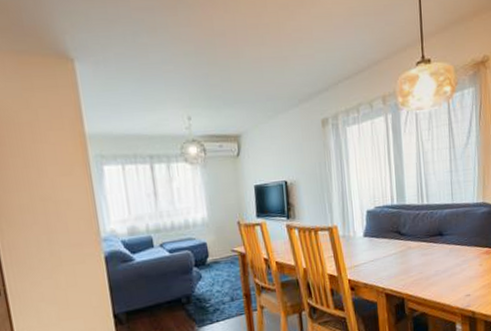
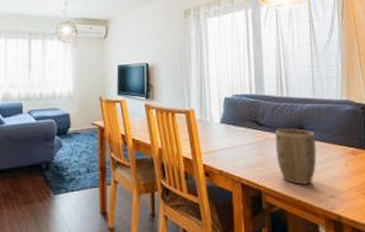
plant pot: none [416,235,455,288] -> present [275,128,317,186]

